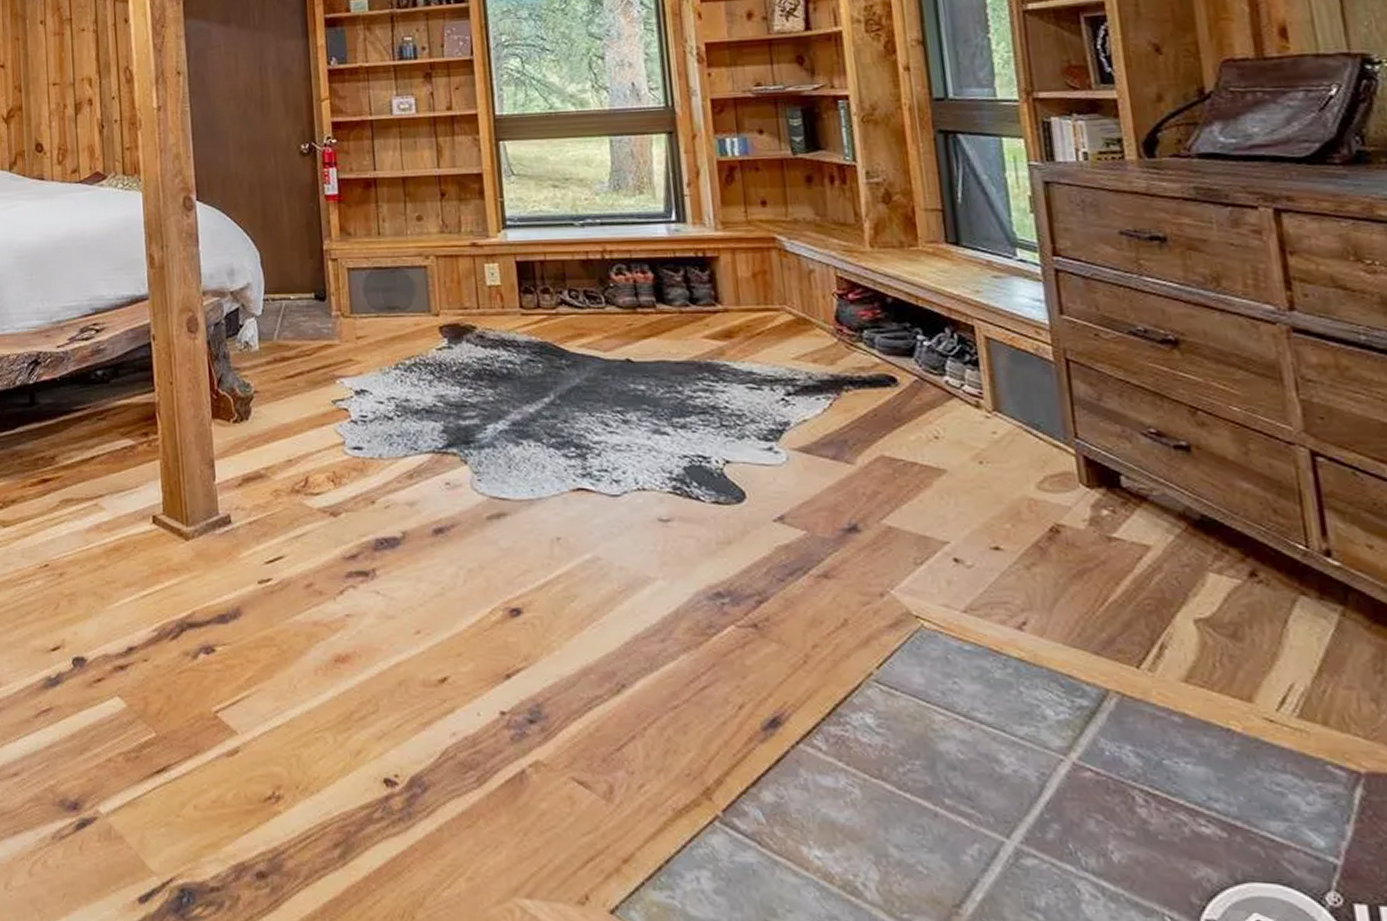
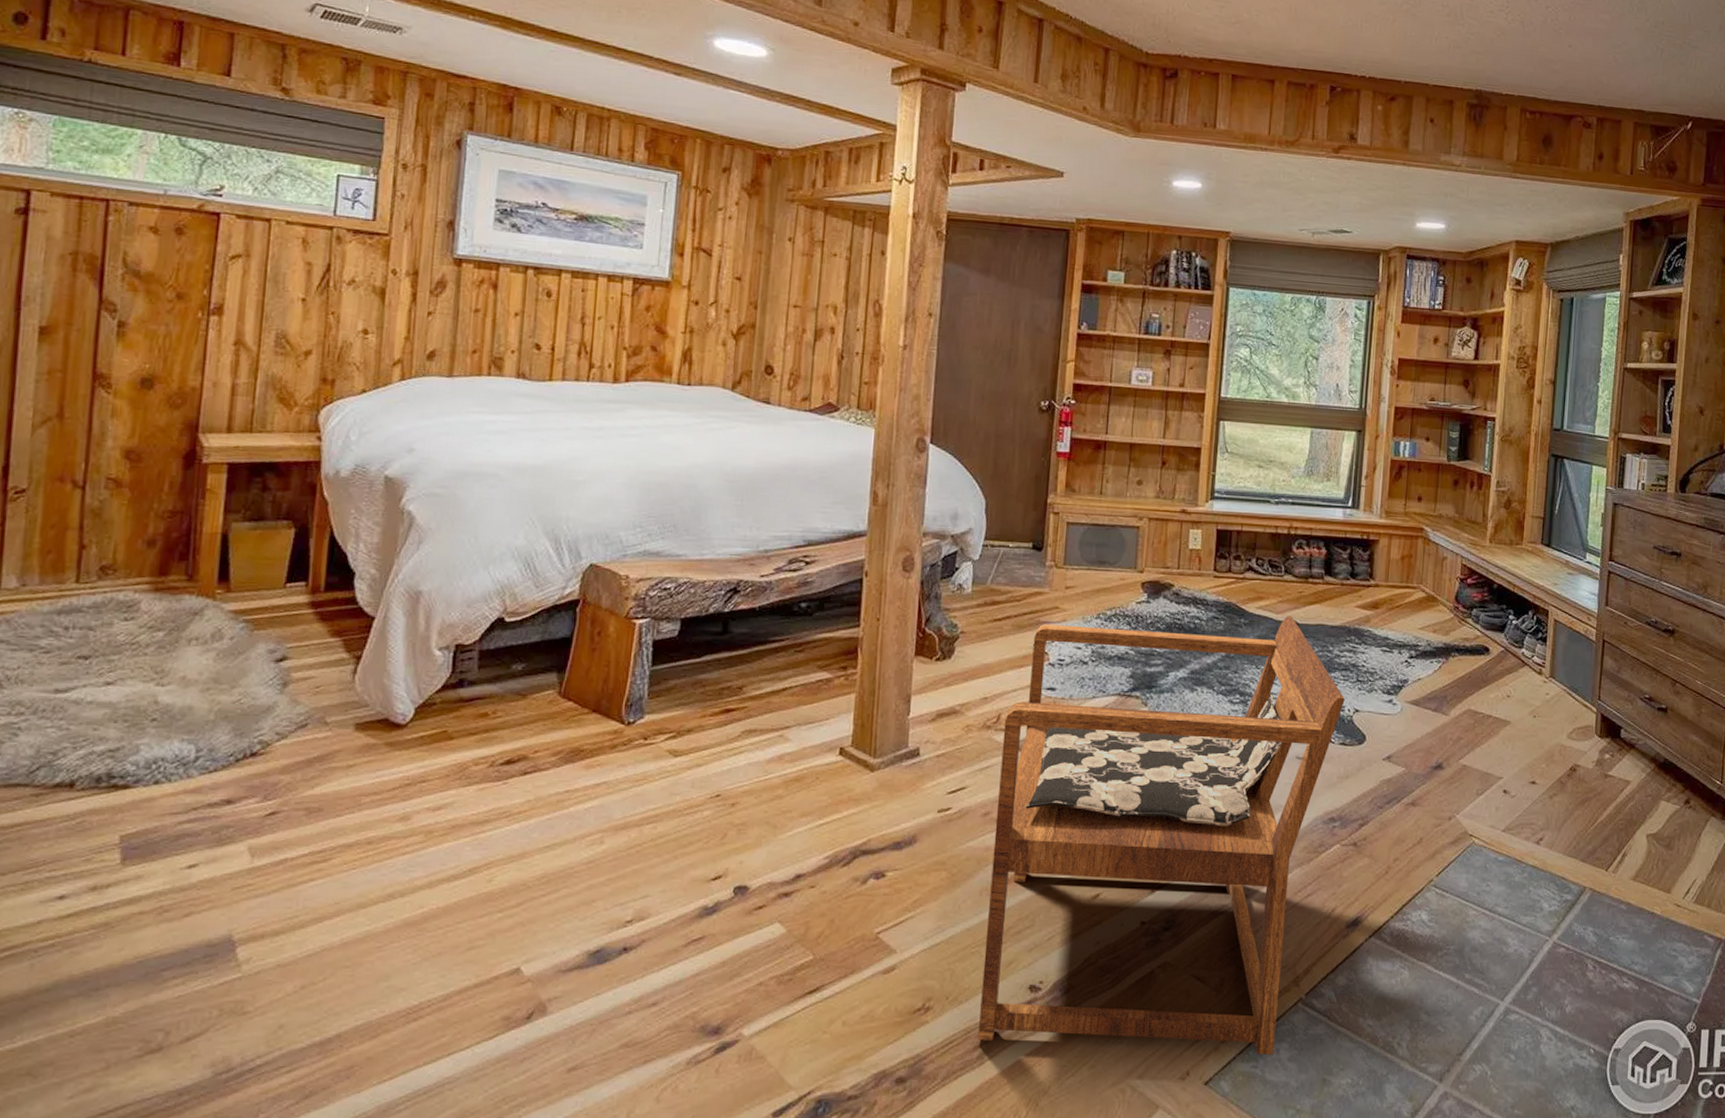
armchair: none [313,353,710,885] -> present [977,615,1345,1056]

